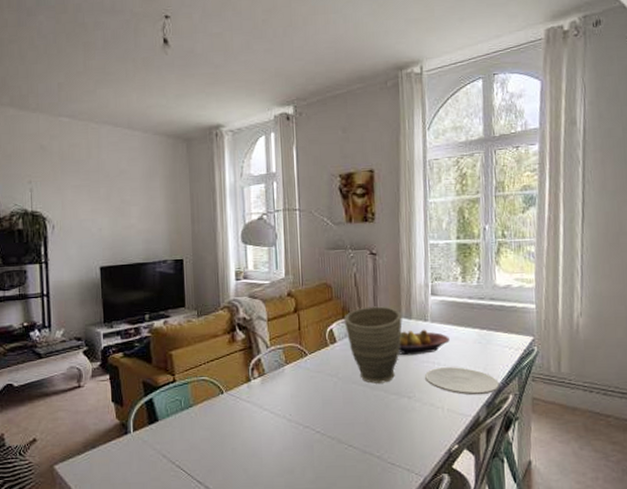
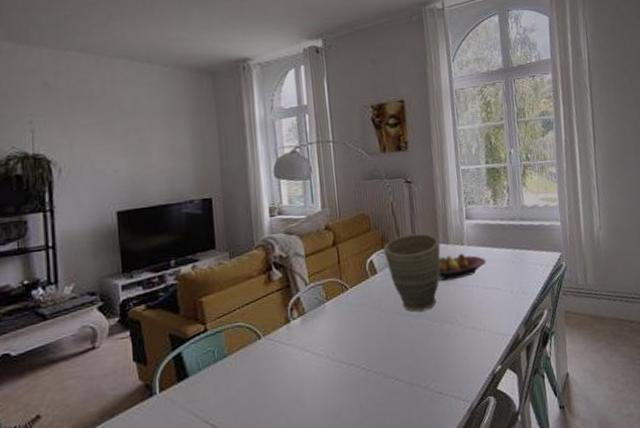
plate: present [425,367,500,396] -> none [465,287,535,315]

